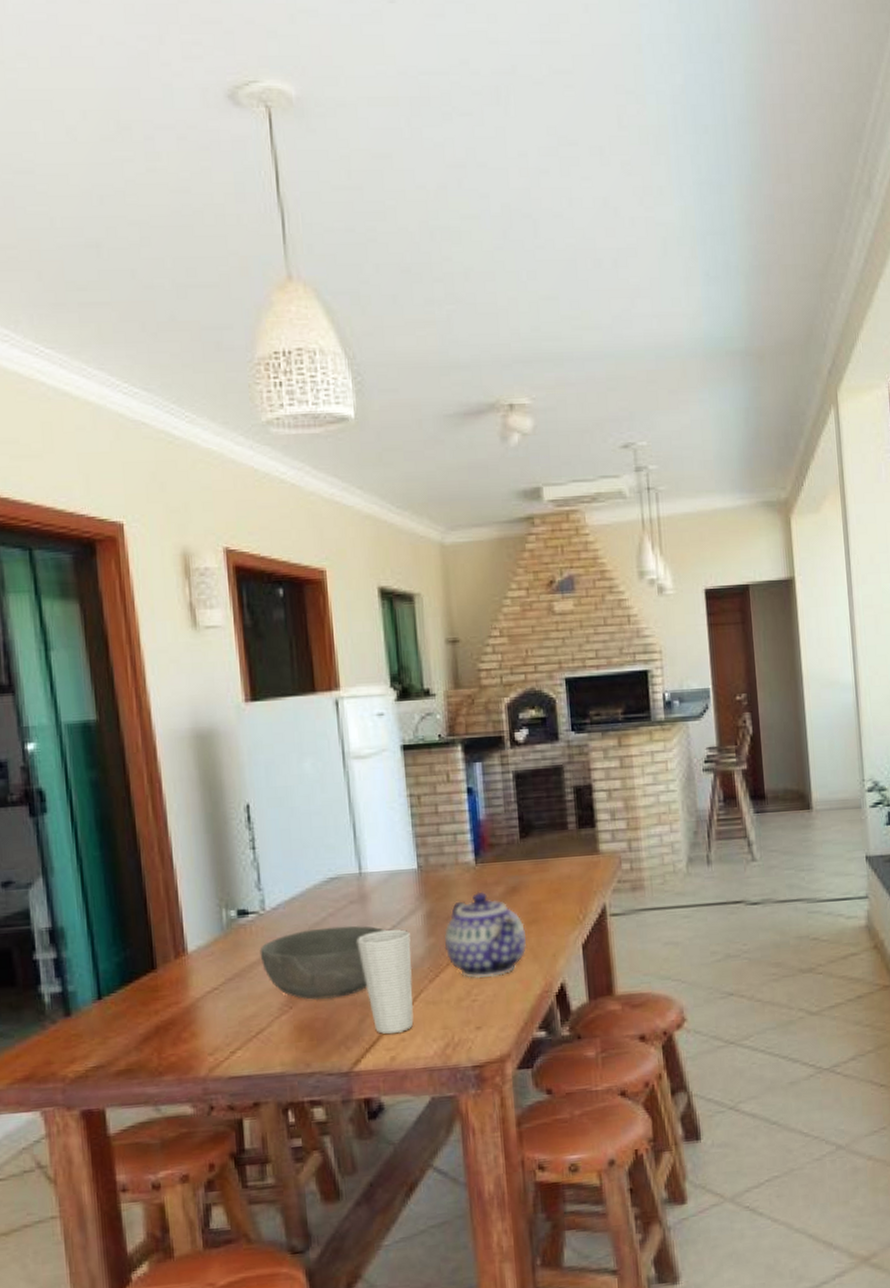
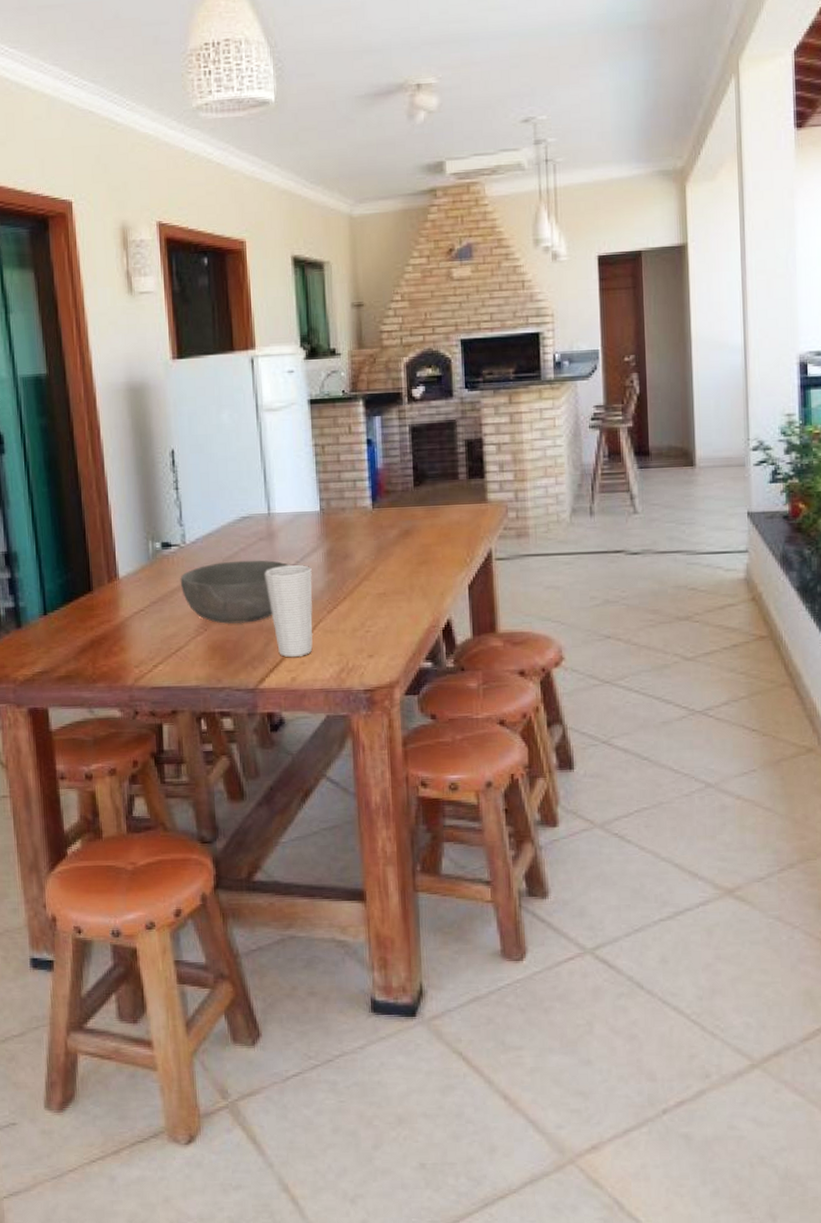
teapot: present [443,891,526,979] -> none [342,533,417,612]

